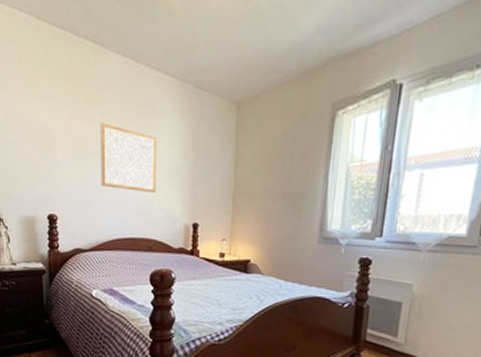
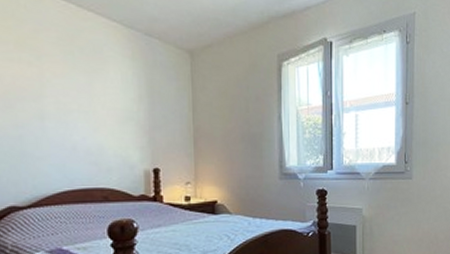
wall art: present [100,123,157,194] -> none [36,66,109,140]

